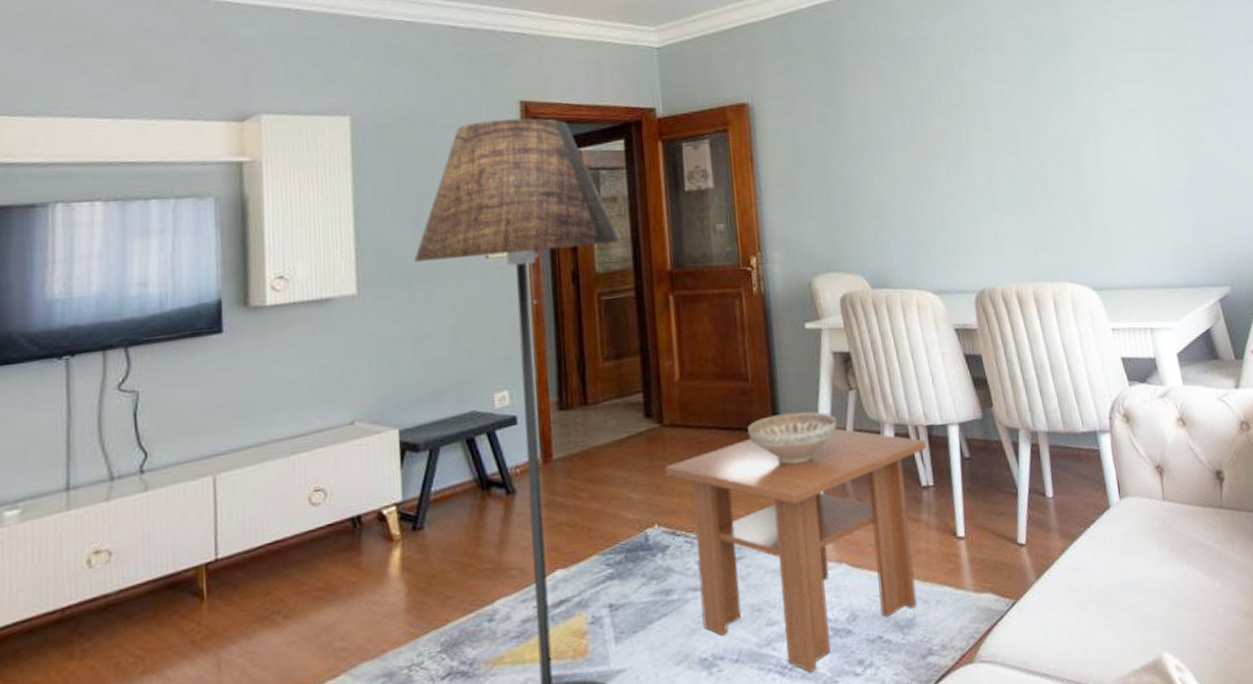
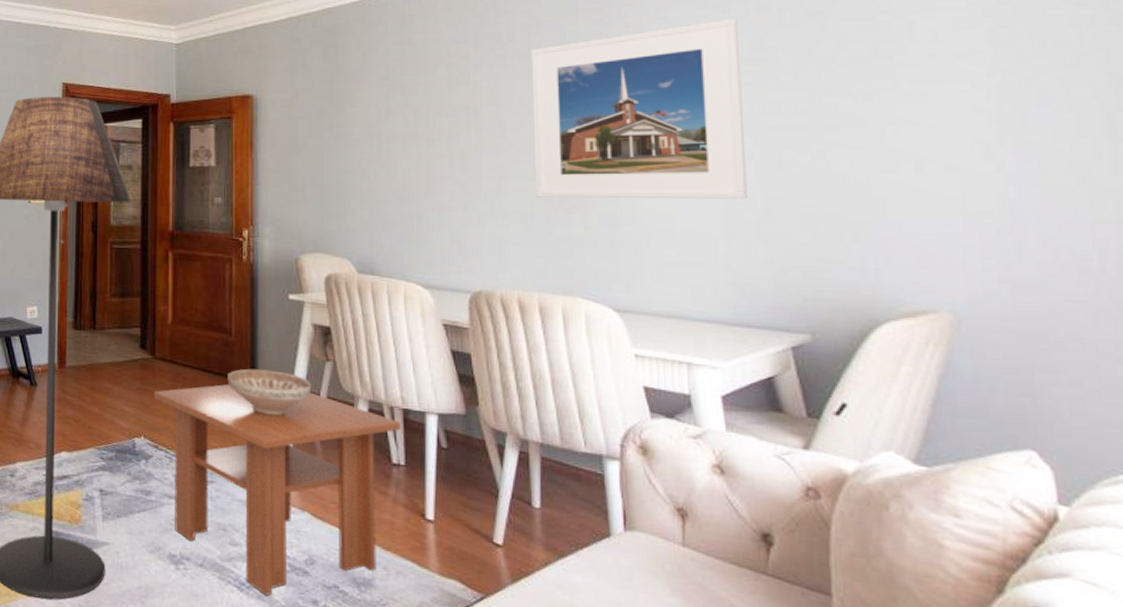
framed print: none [1005,9,1178,188] -> present [531,18,748,199]

